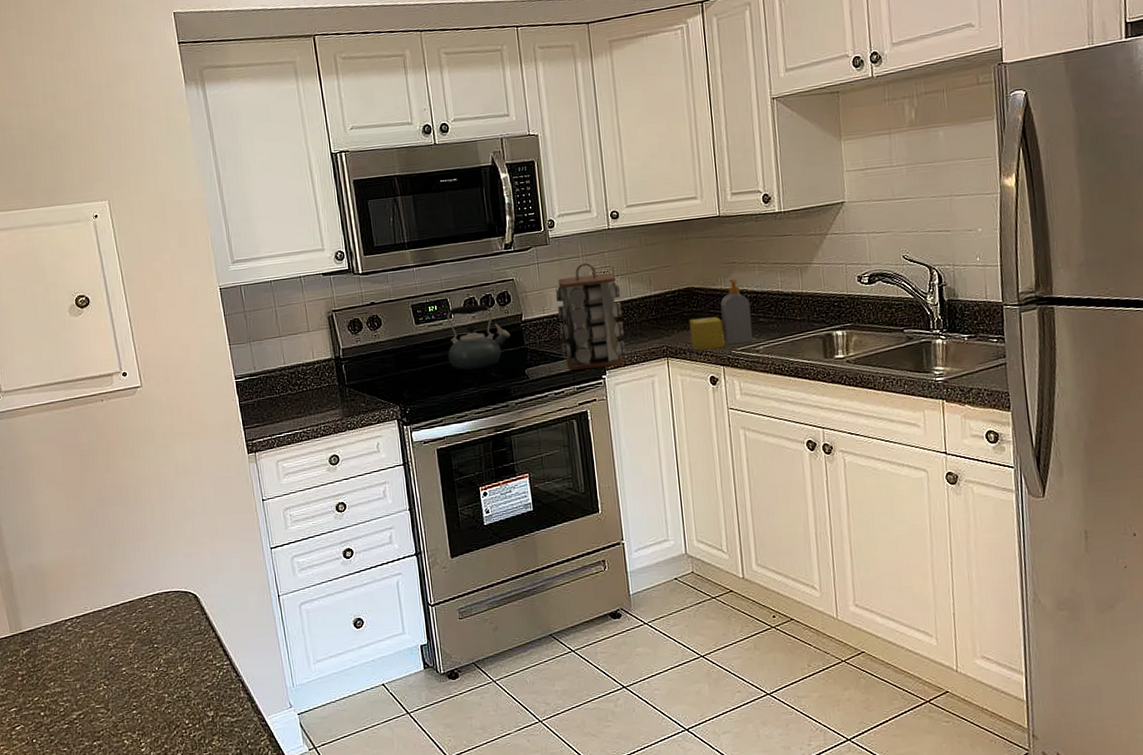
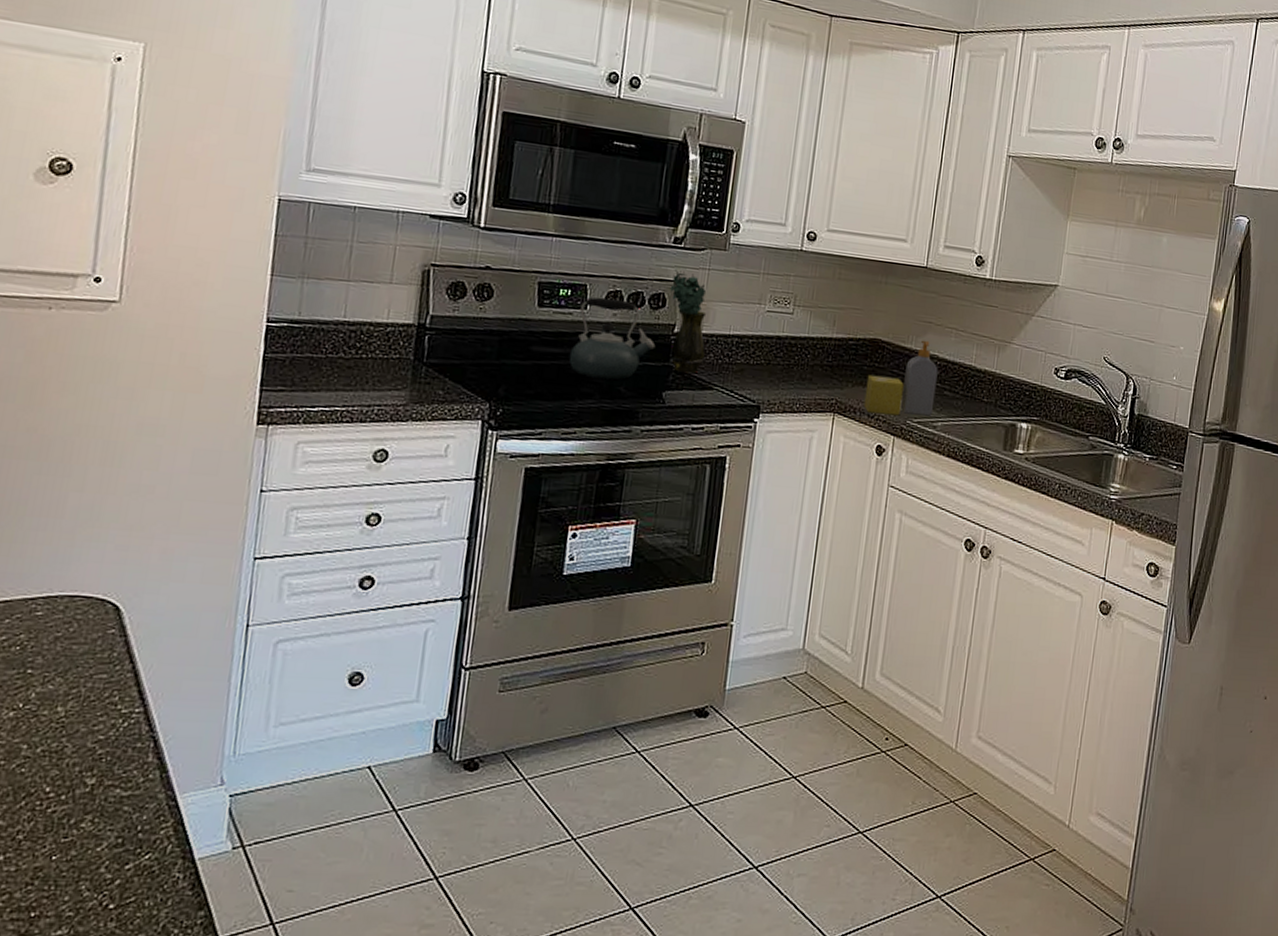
vase: none [511,269,551,352] -> present [670,268,707,374]
spice rack: present [555,262,626,371] -> none [711,281,799,411]

